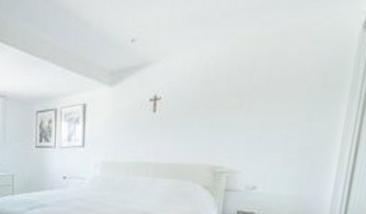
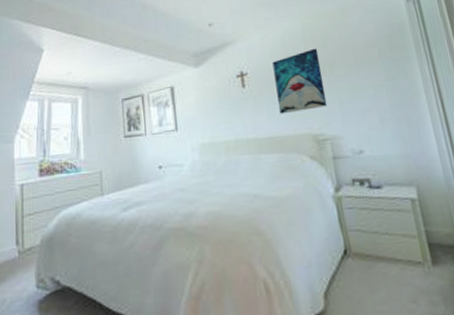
wall art: none [185,77,241,143] -> present [272,48,328,115]

